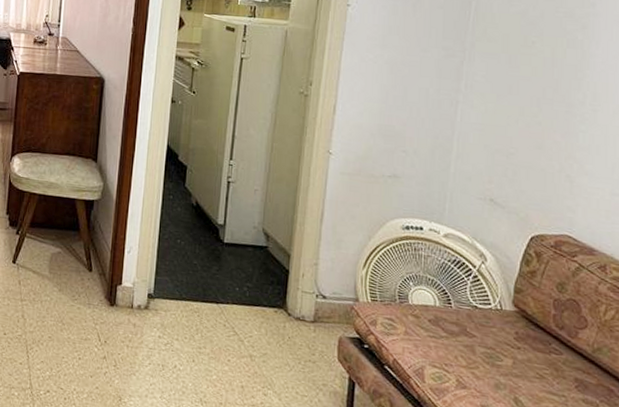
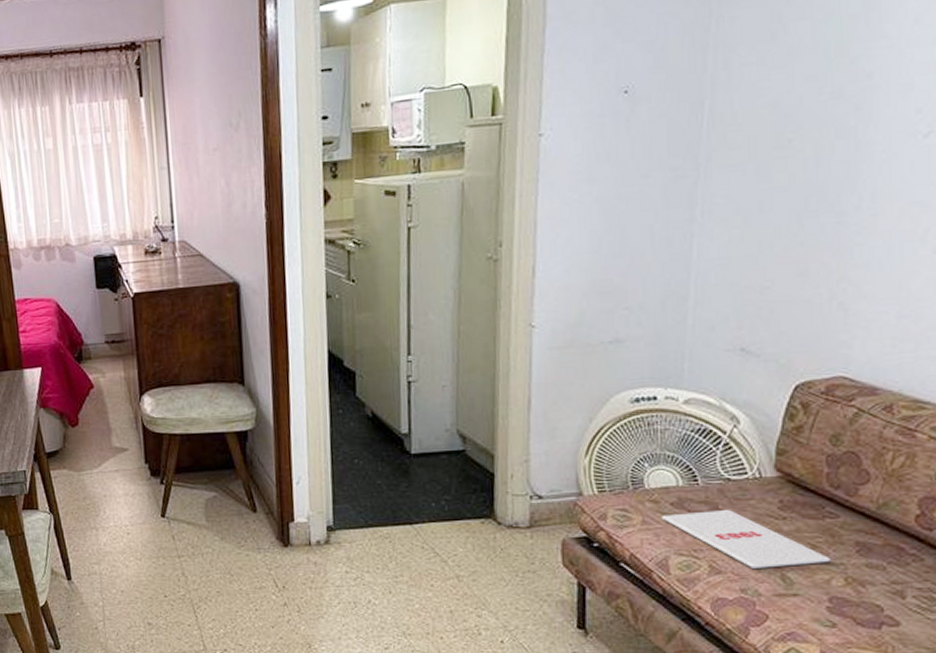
magazine: none [421,329,554,393] -> present [662,510,830,568]

